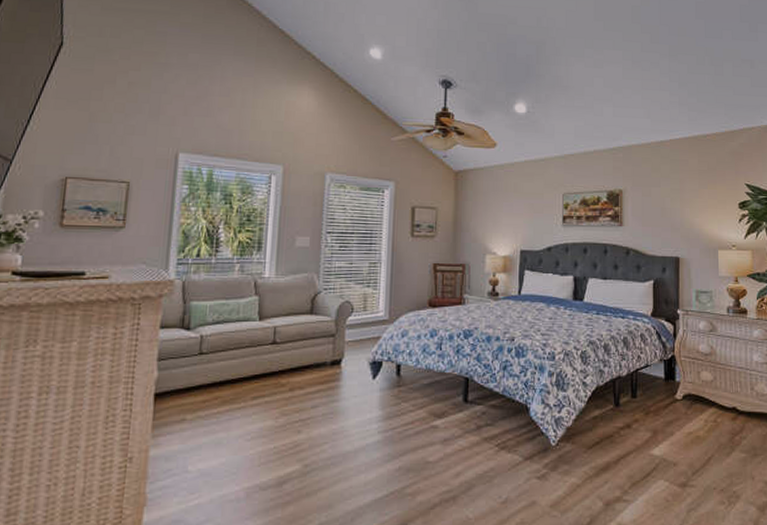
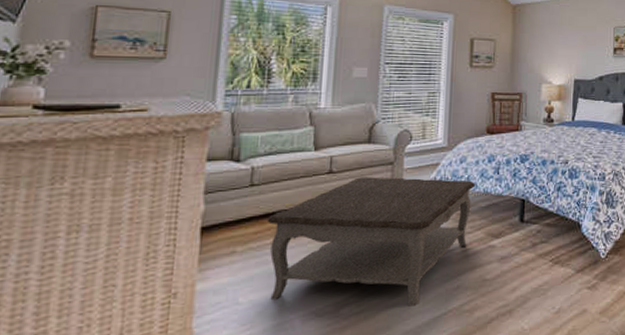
coffee table: none [214,349,417,486] -> present [267,177,475,307]

